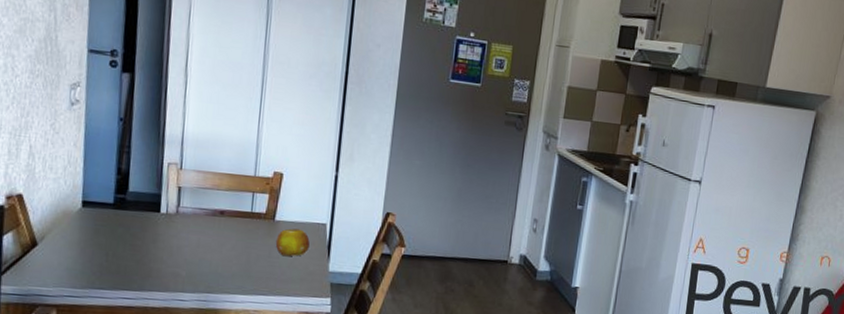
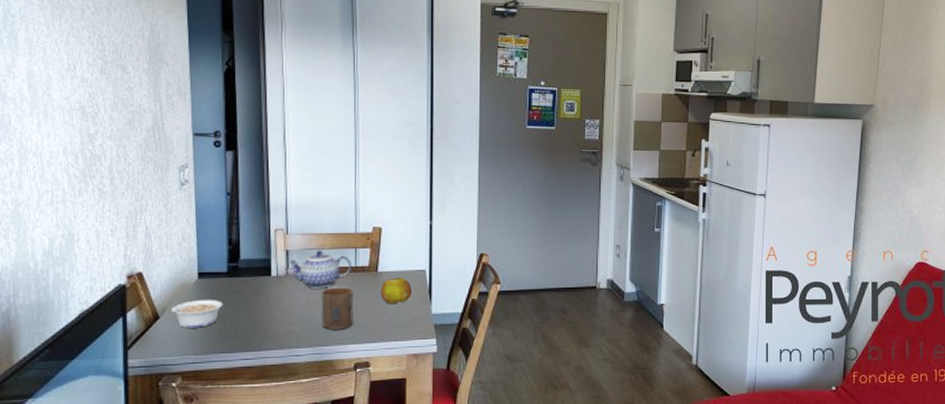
legume: none [44,229,107,260] -> present [166,299,224,328]
teapot: none [181,190,248,232] -> present [289,250,352,289]
cup: none [210,231,247,278] -> present [321,287,353,330]

